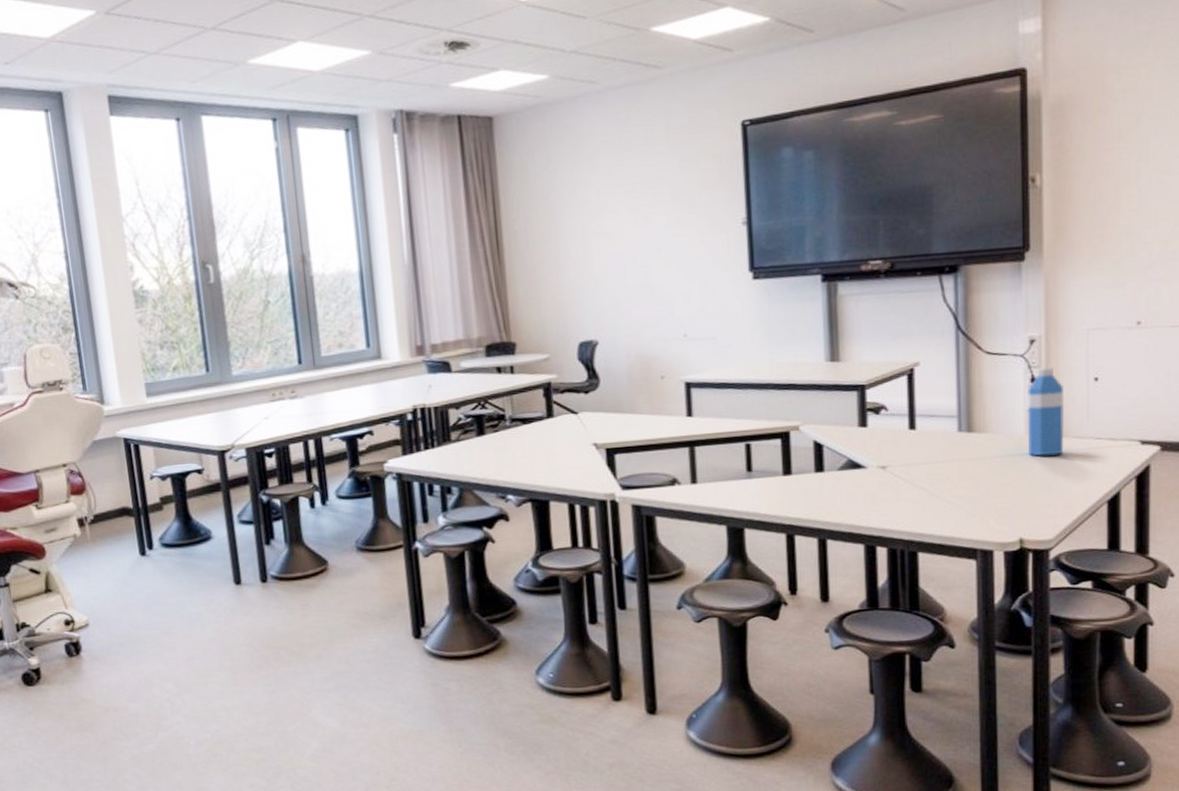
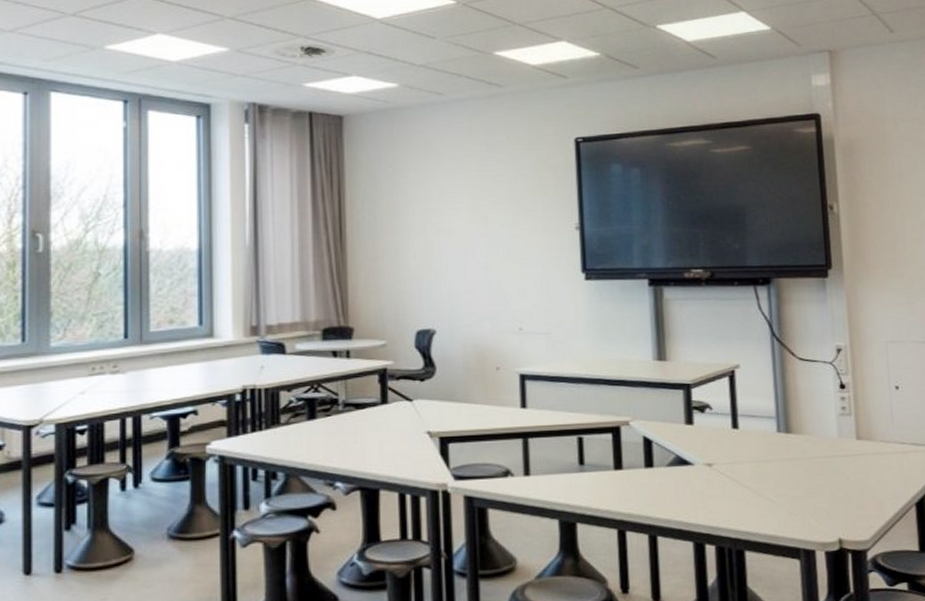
water bottle: present [1026,367,1065,456] -> none [837,375,873,458]

